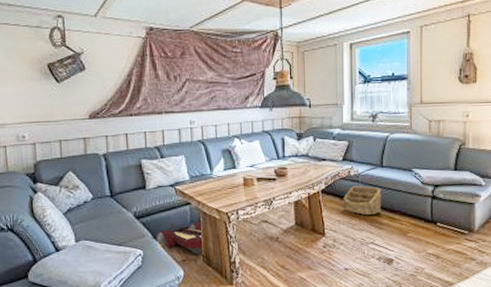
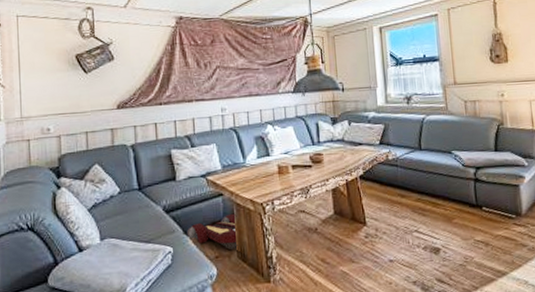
basket: present [343,186,382,216] -> none [383,170,423,202]

